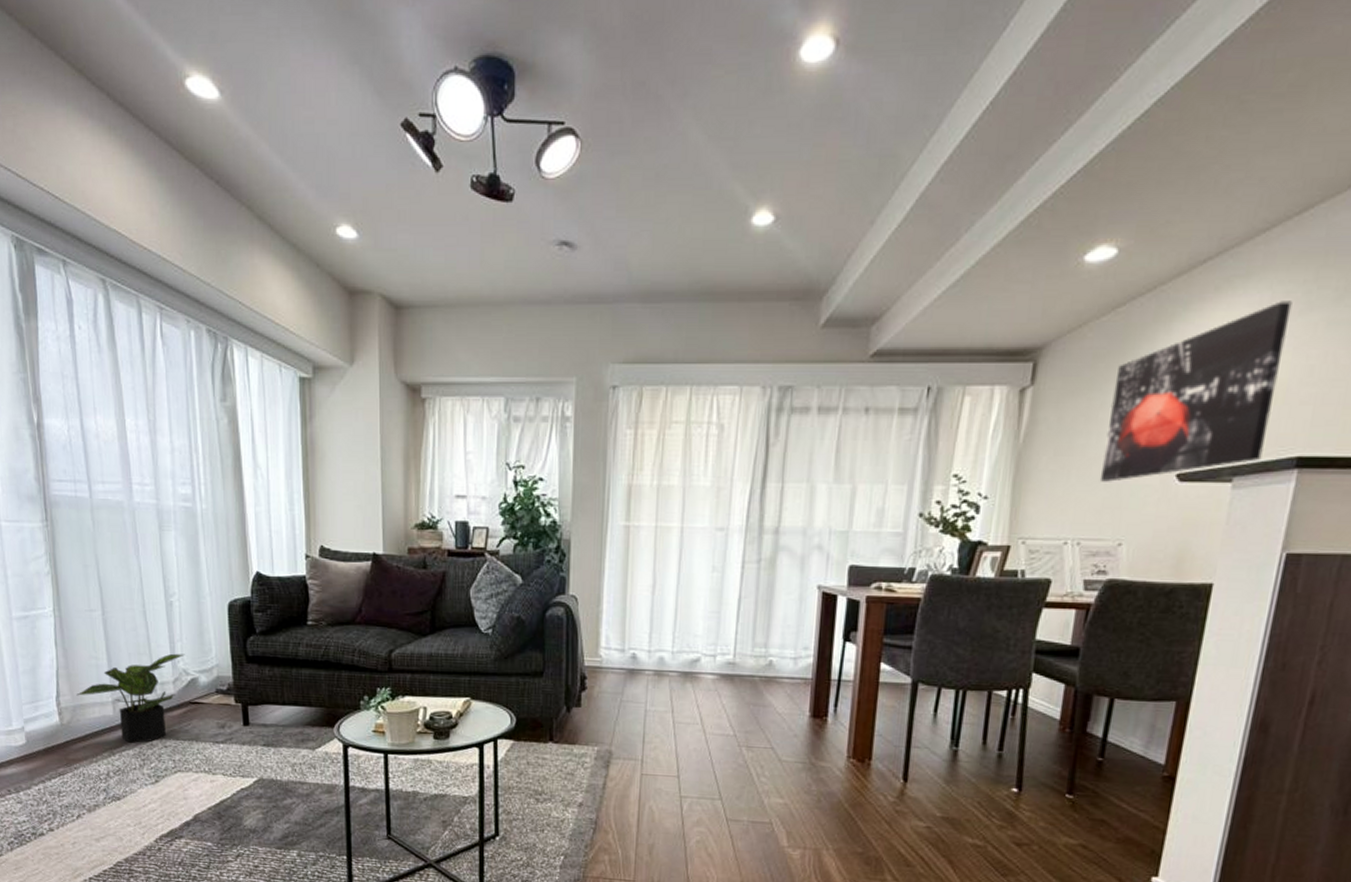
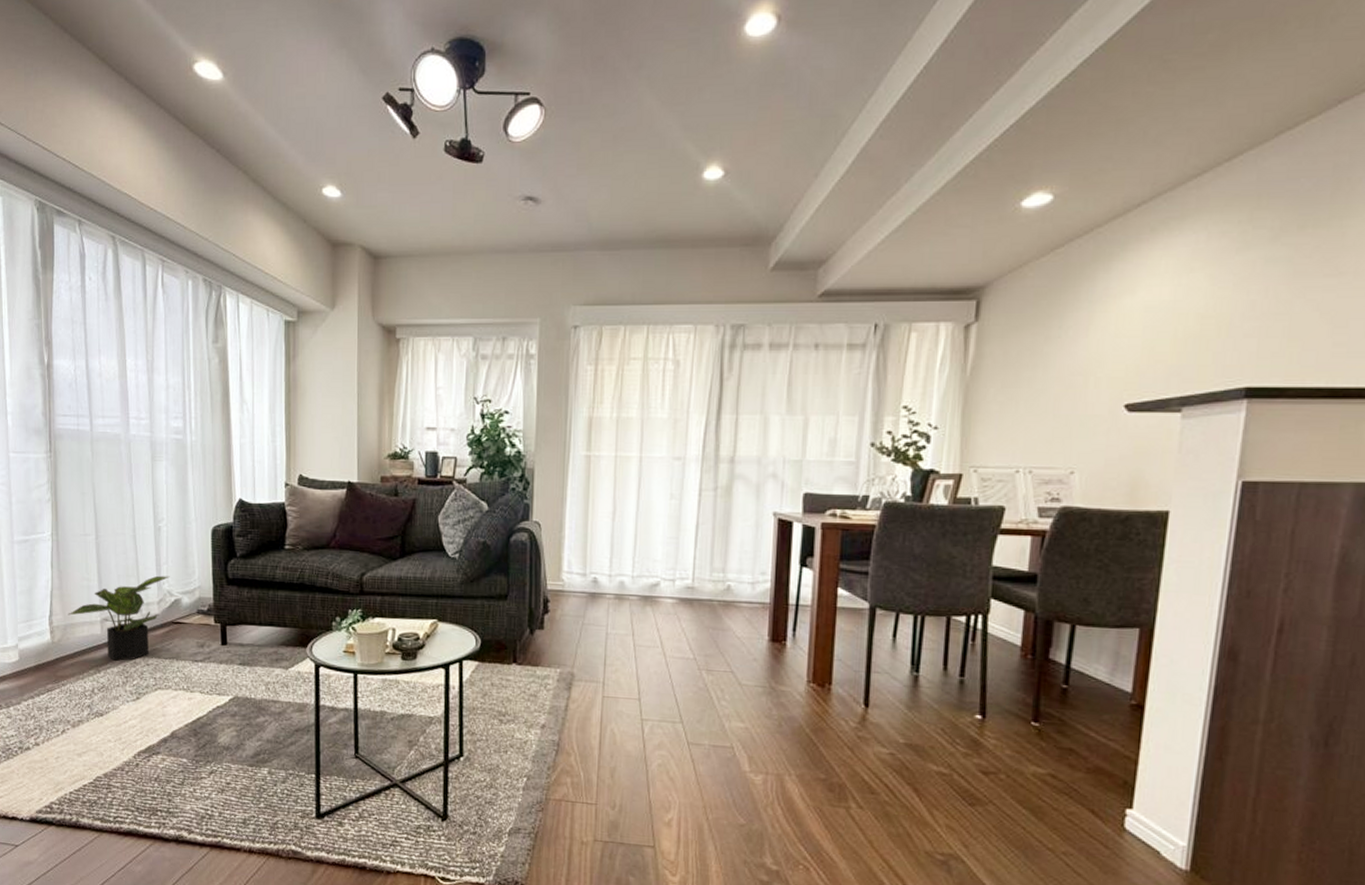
wall art: present [1099,301,1293,482] -> none [1048,240,1229,412]

